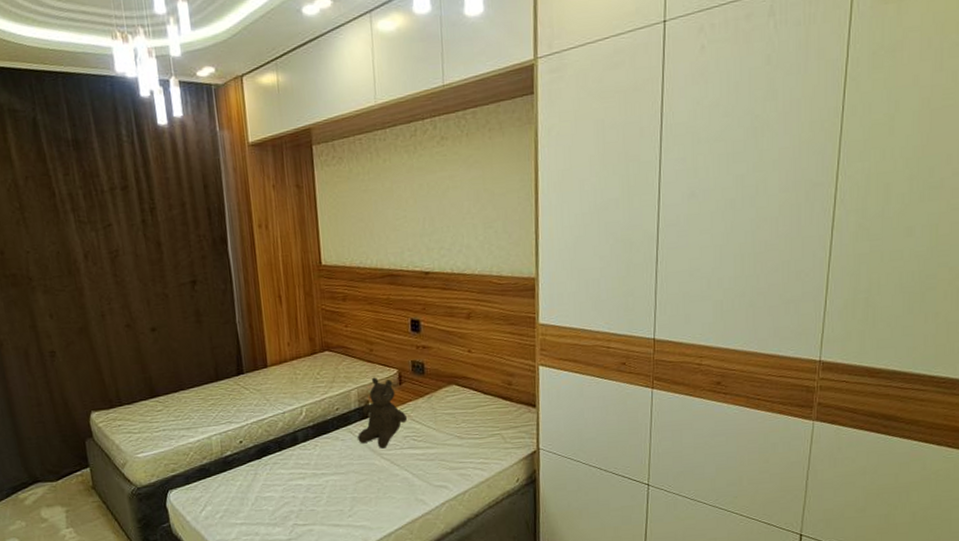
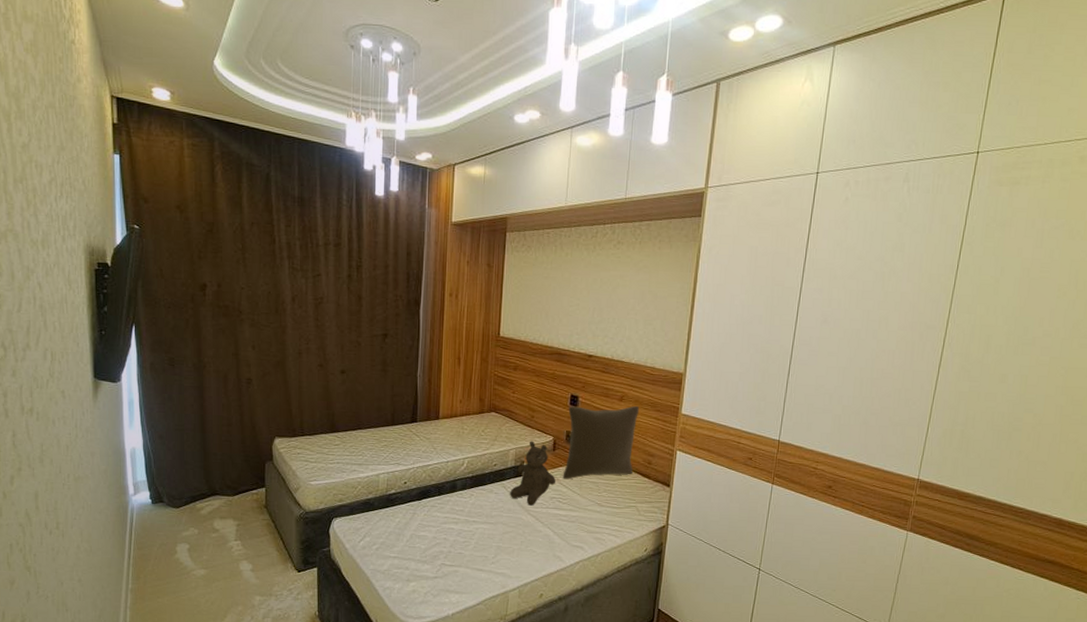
pillow: none [410,322,492,415] -> present [562,406,639,480]

